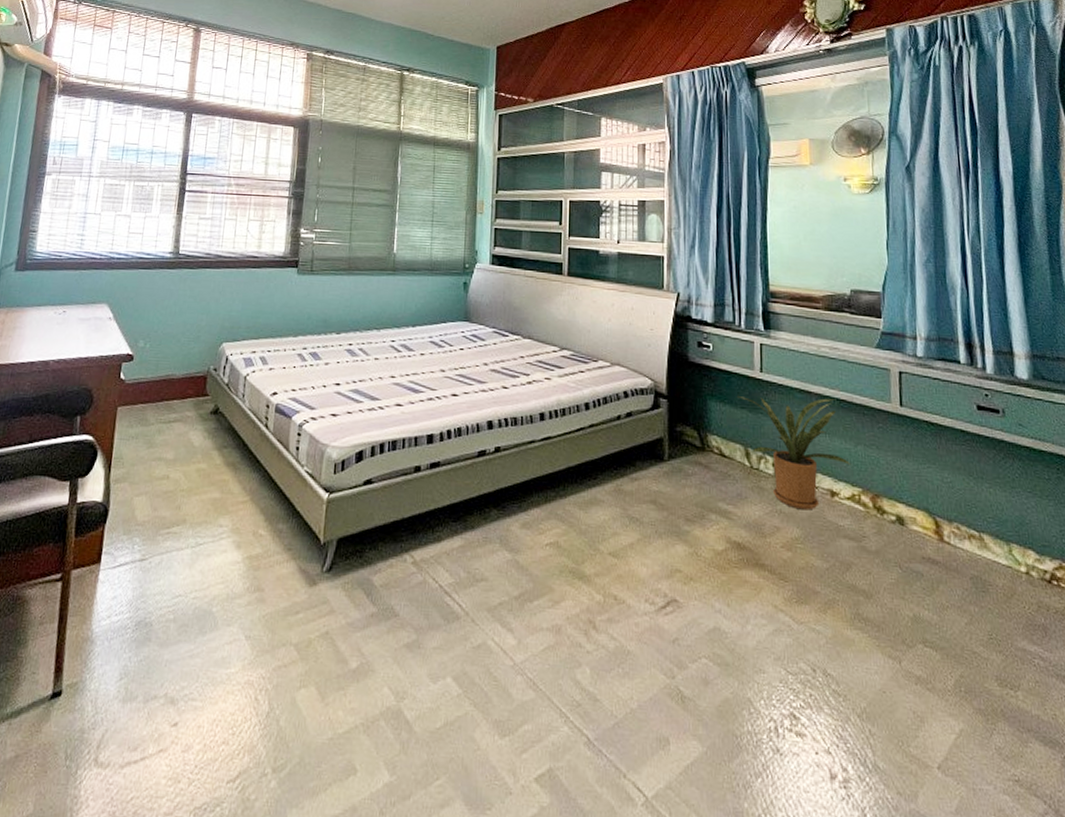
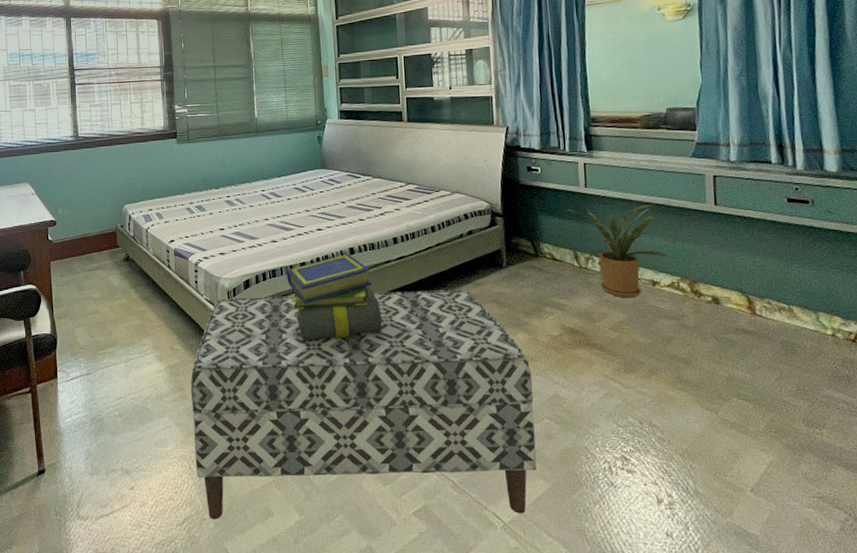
bench: none [263,472,691,786] -> present [191,290,537,520]
stack of books: none [408,427,518,536] -> present [285,253,383,341]

